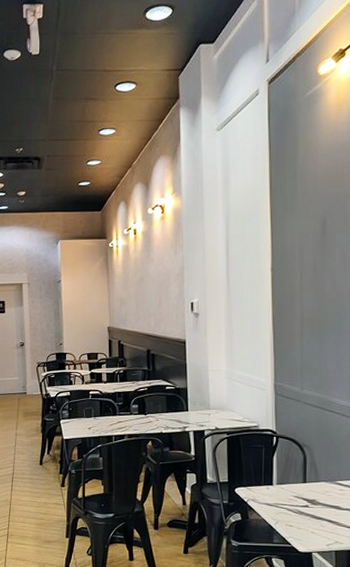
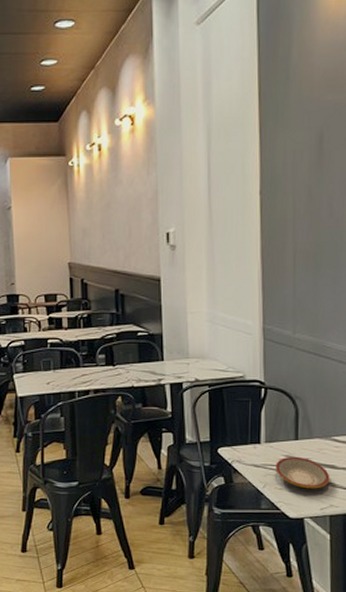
plate: none [286,497,335,527] -> present [275,456,330,489]

